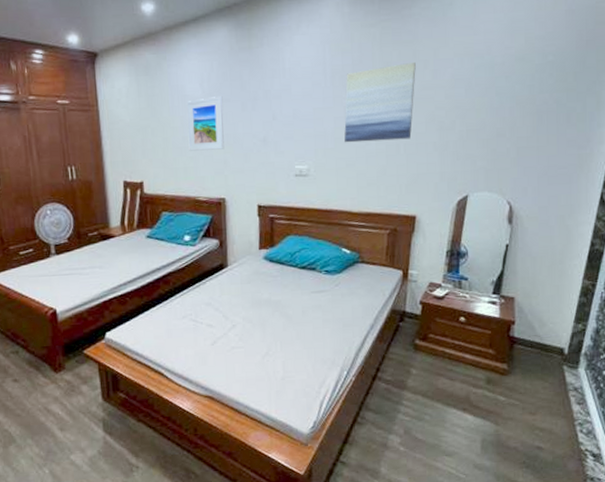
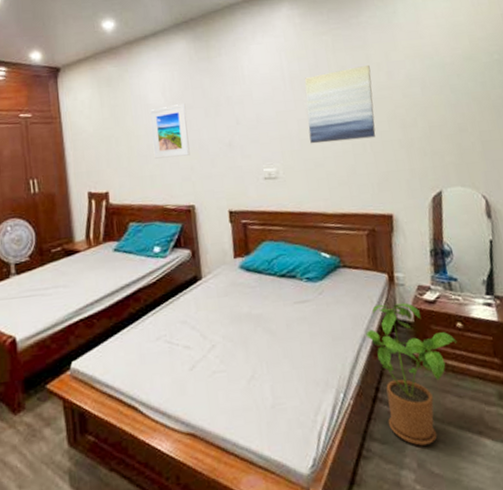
house plant: none [374,297,458,417] -> present [366,303,458,446]

